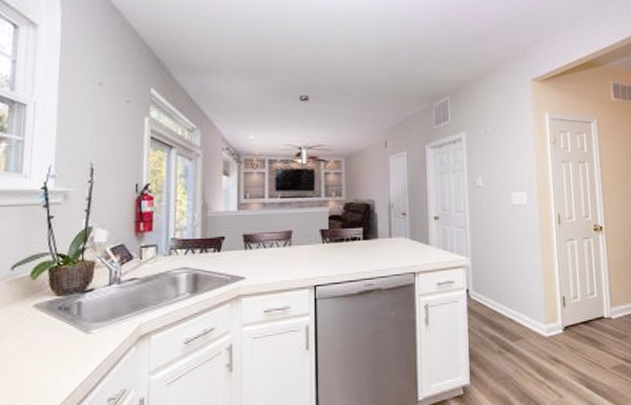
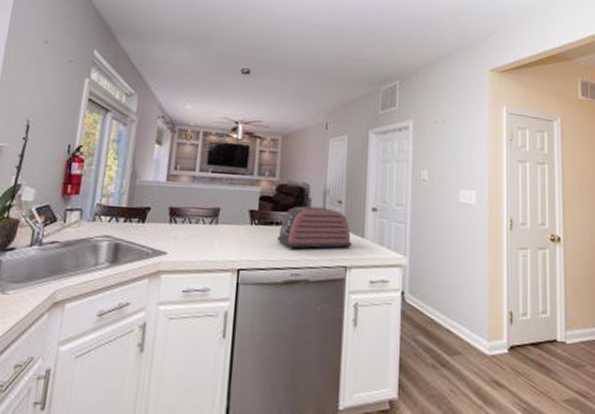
toaster: none [348,220,419,262] -> present [276,206,352,249]

